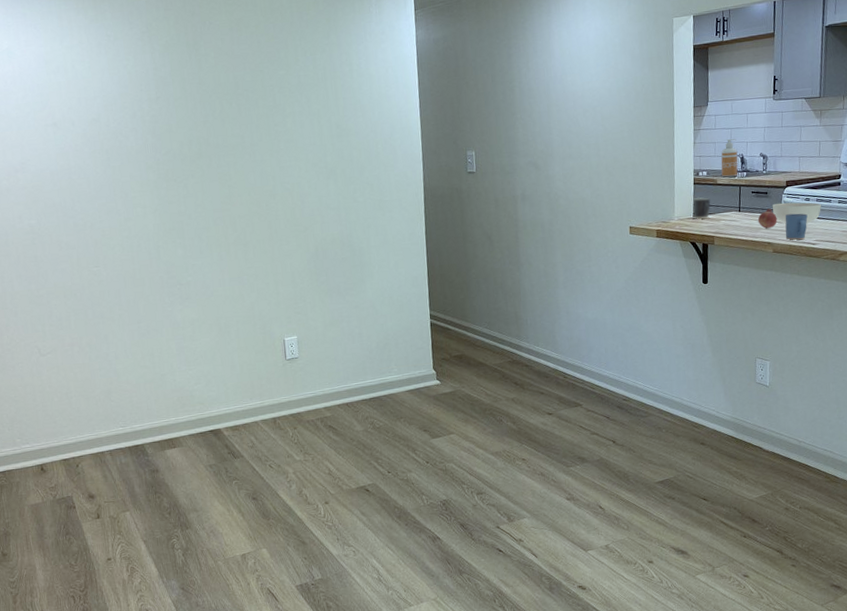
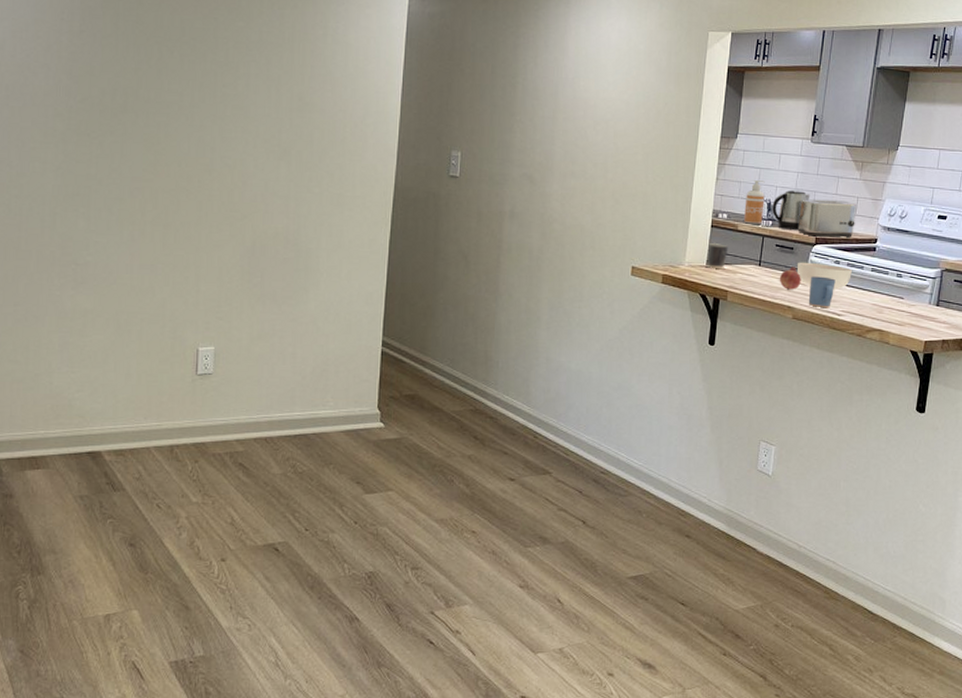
kettle: none [744,142,778,178] -> present [772,189,810,231]
toaster: none [769,146,820,181] -> present [797,199,857,238]

